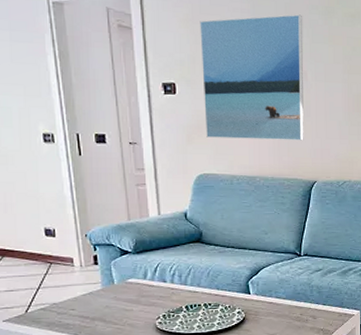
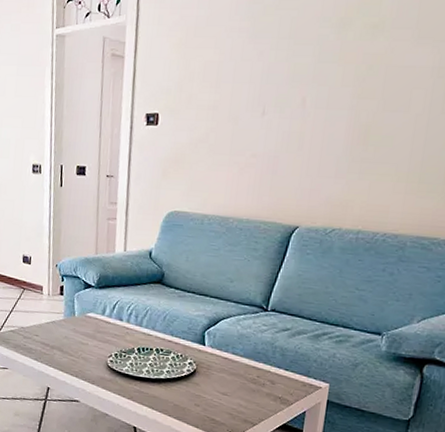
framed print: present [200,14,304,141] -> none [182,29,311,179]

